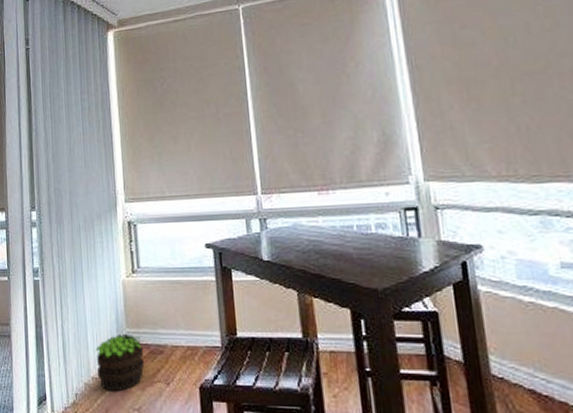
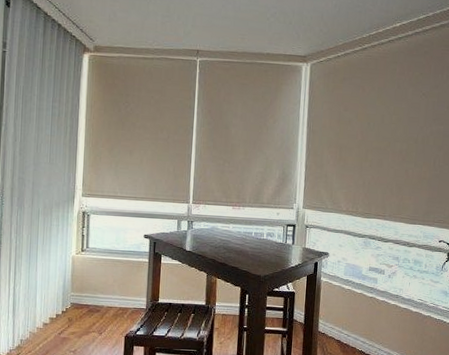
potted plant: present [95,334,145,392] -> none [42,297,84,339]

